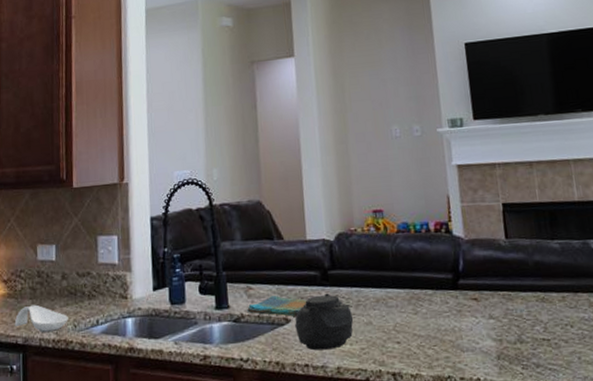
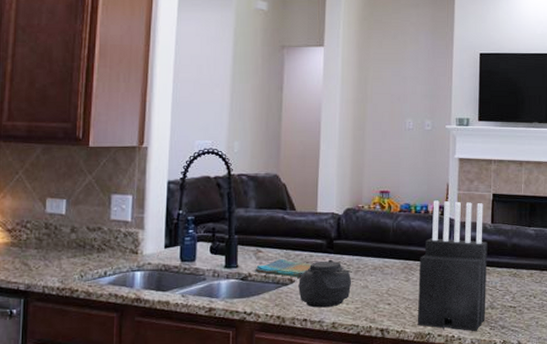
spoon rest: present [14,304,68,333] -> none [17,254,75,281]
knife block: none [427,215,515,373] -> present [417,200,488,332]

